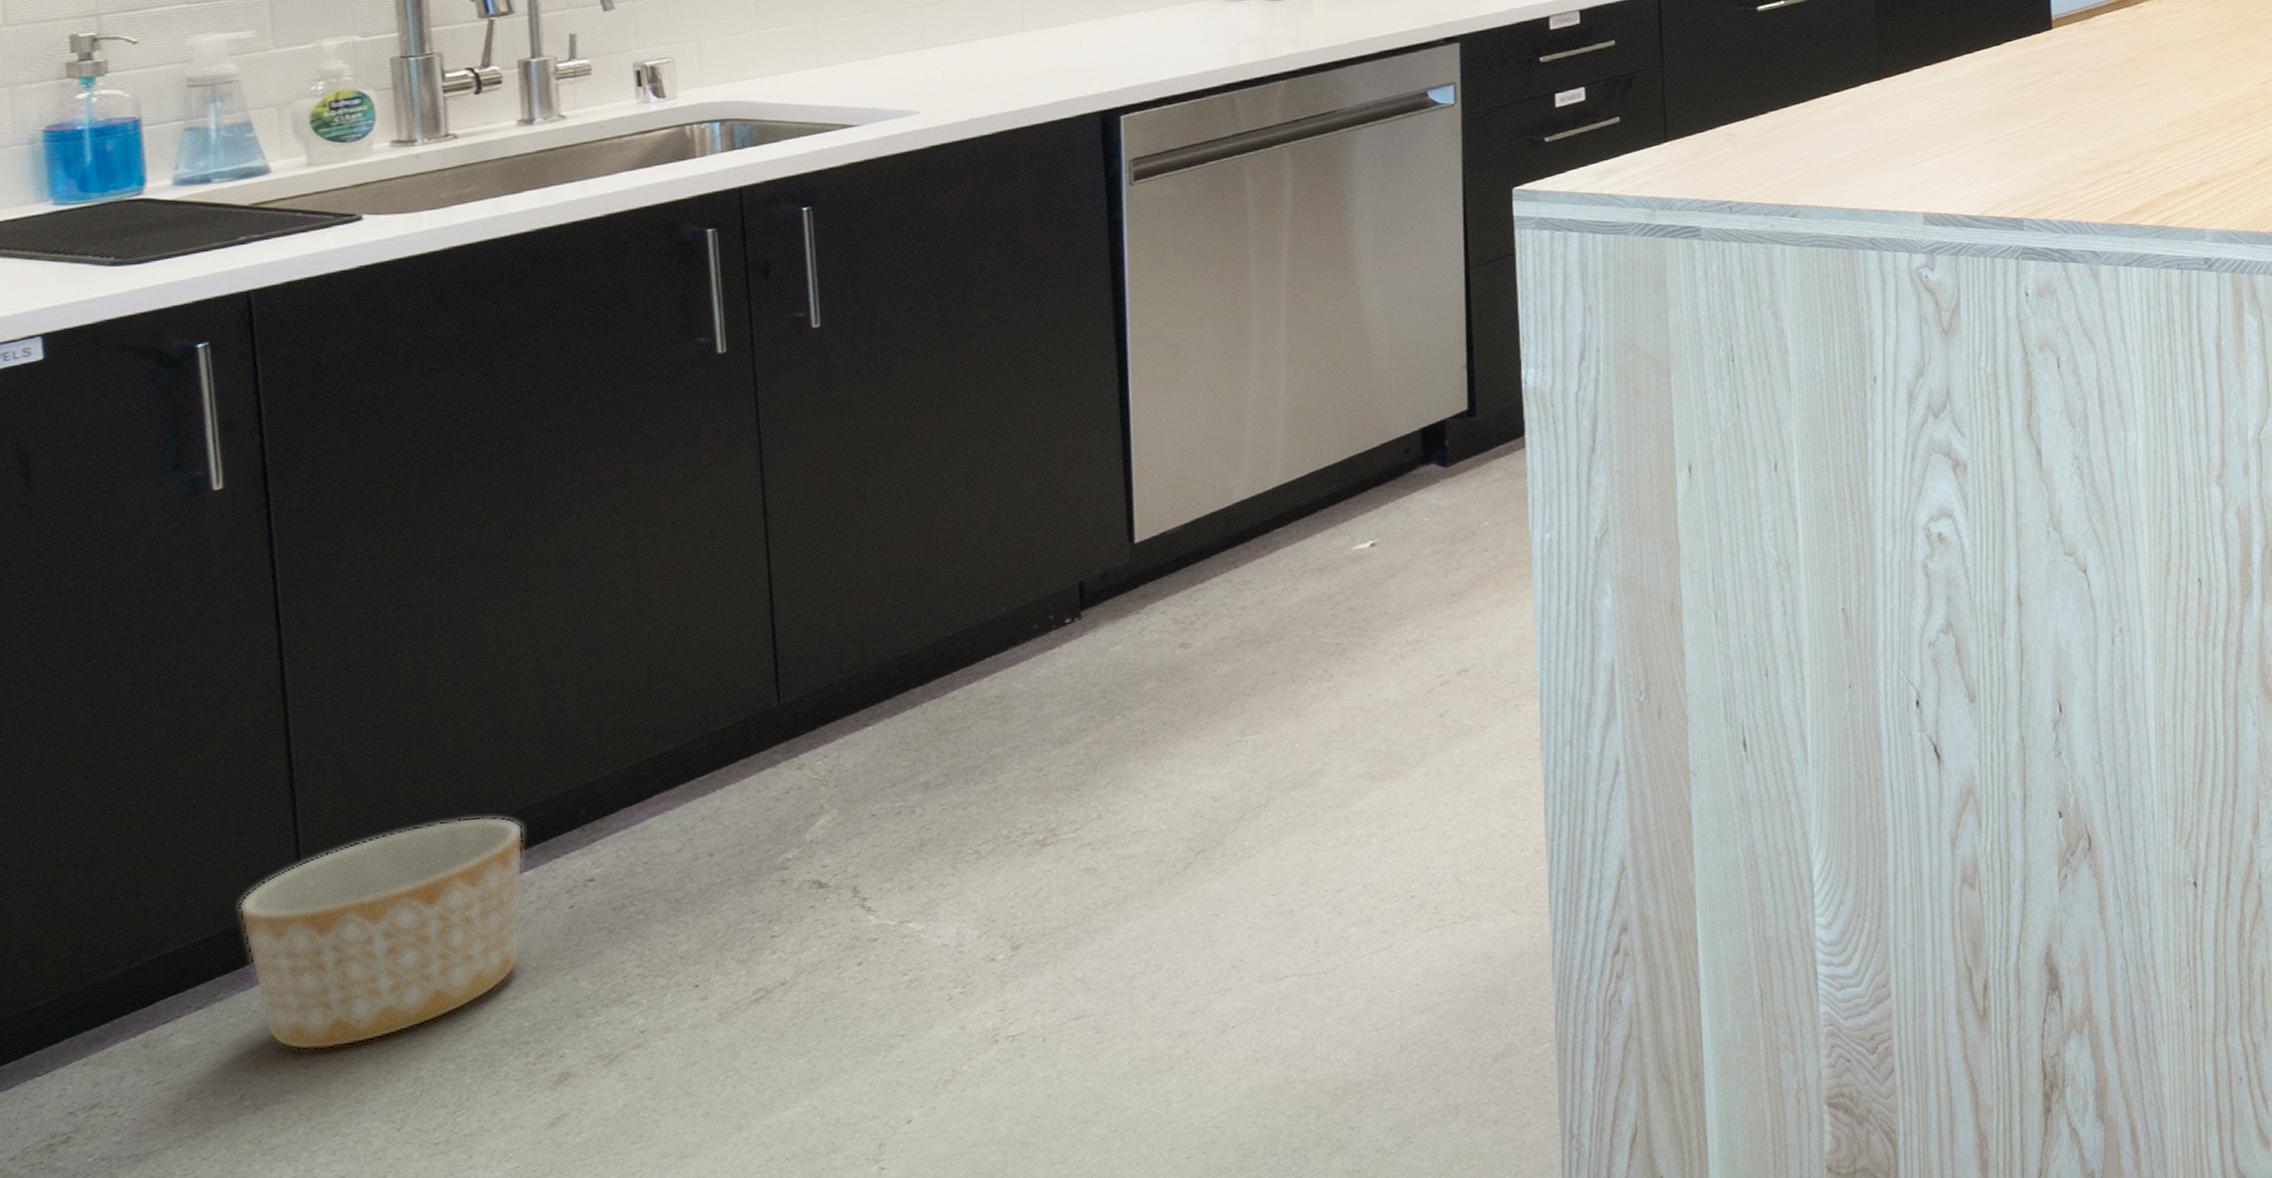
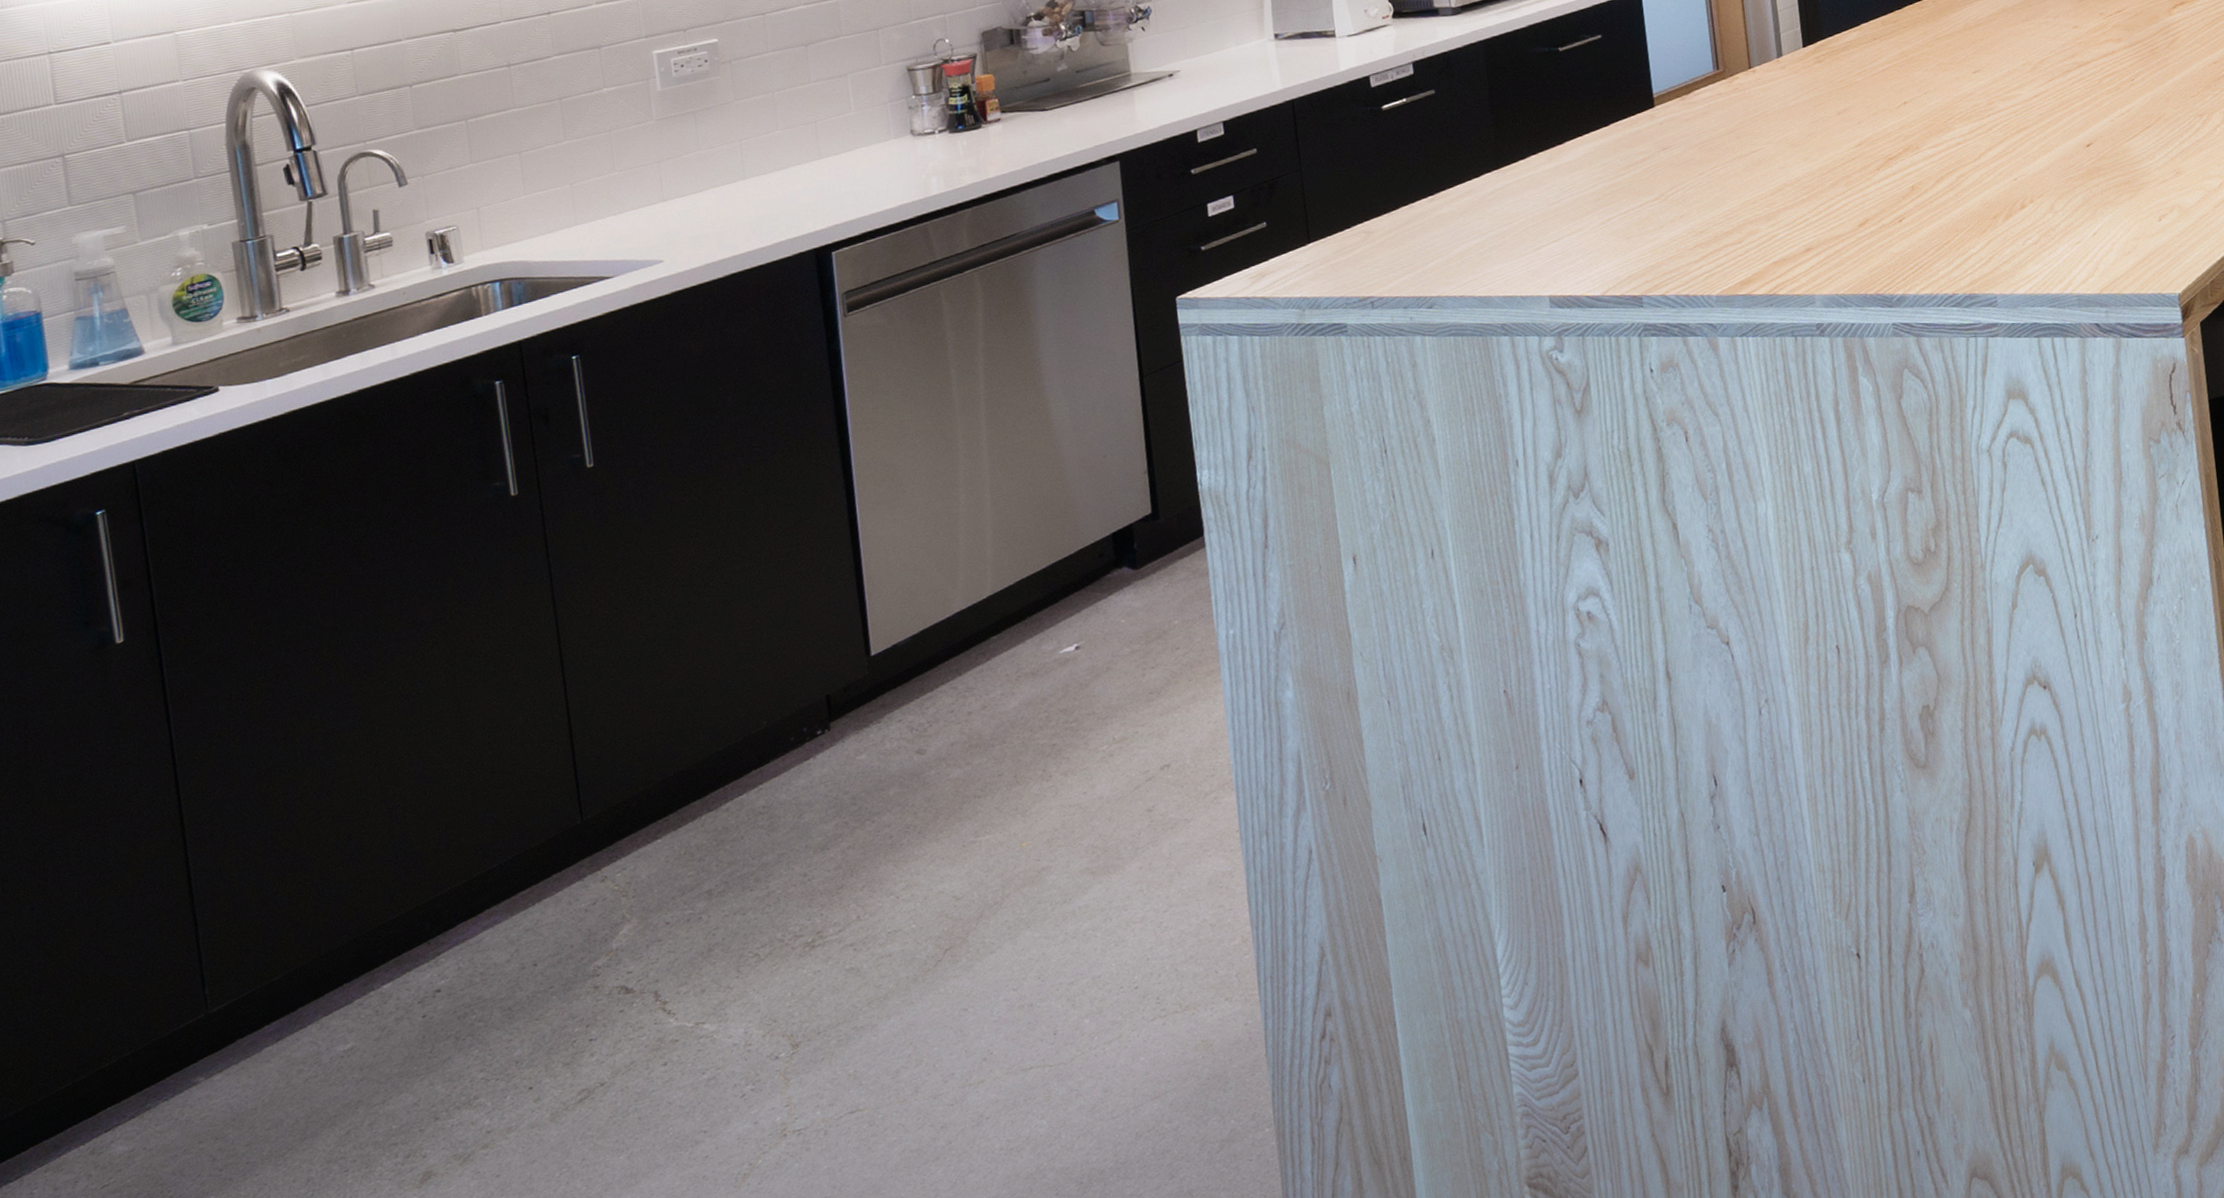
planter: present [237,816,524,1051] -> none [157,933,386,1155]

